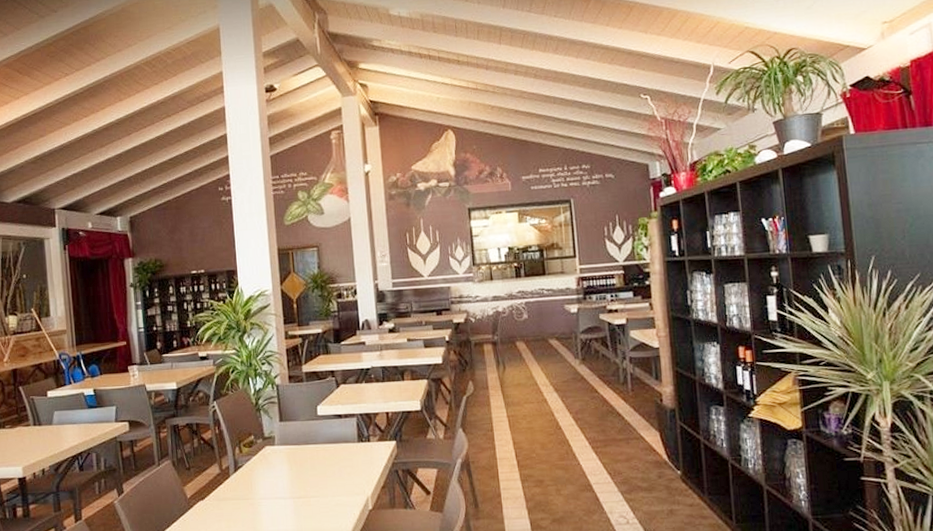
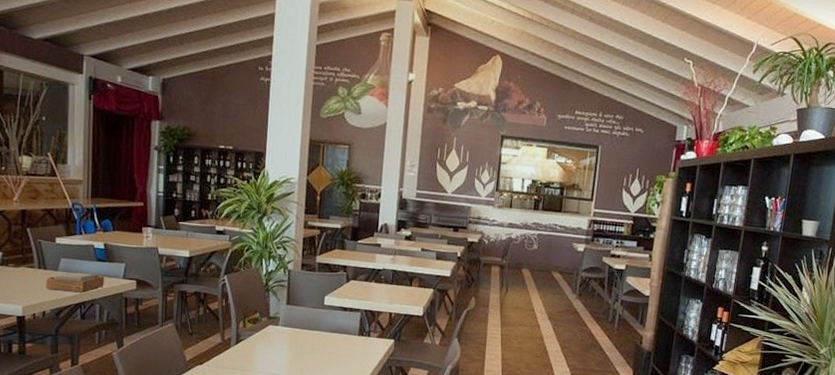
napkin holder: none [42,422,98,446] -> present [45,272,105,292]

